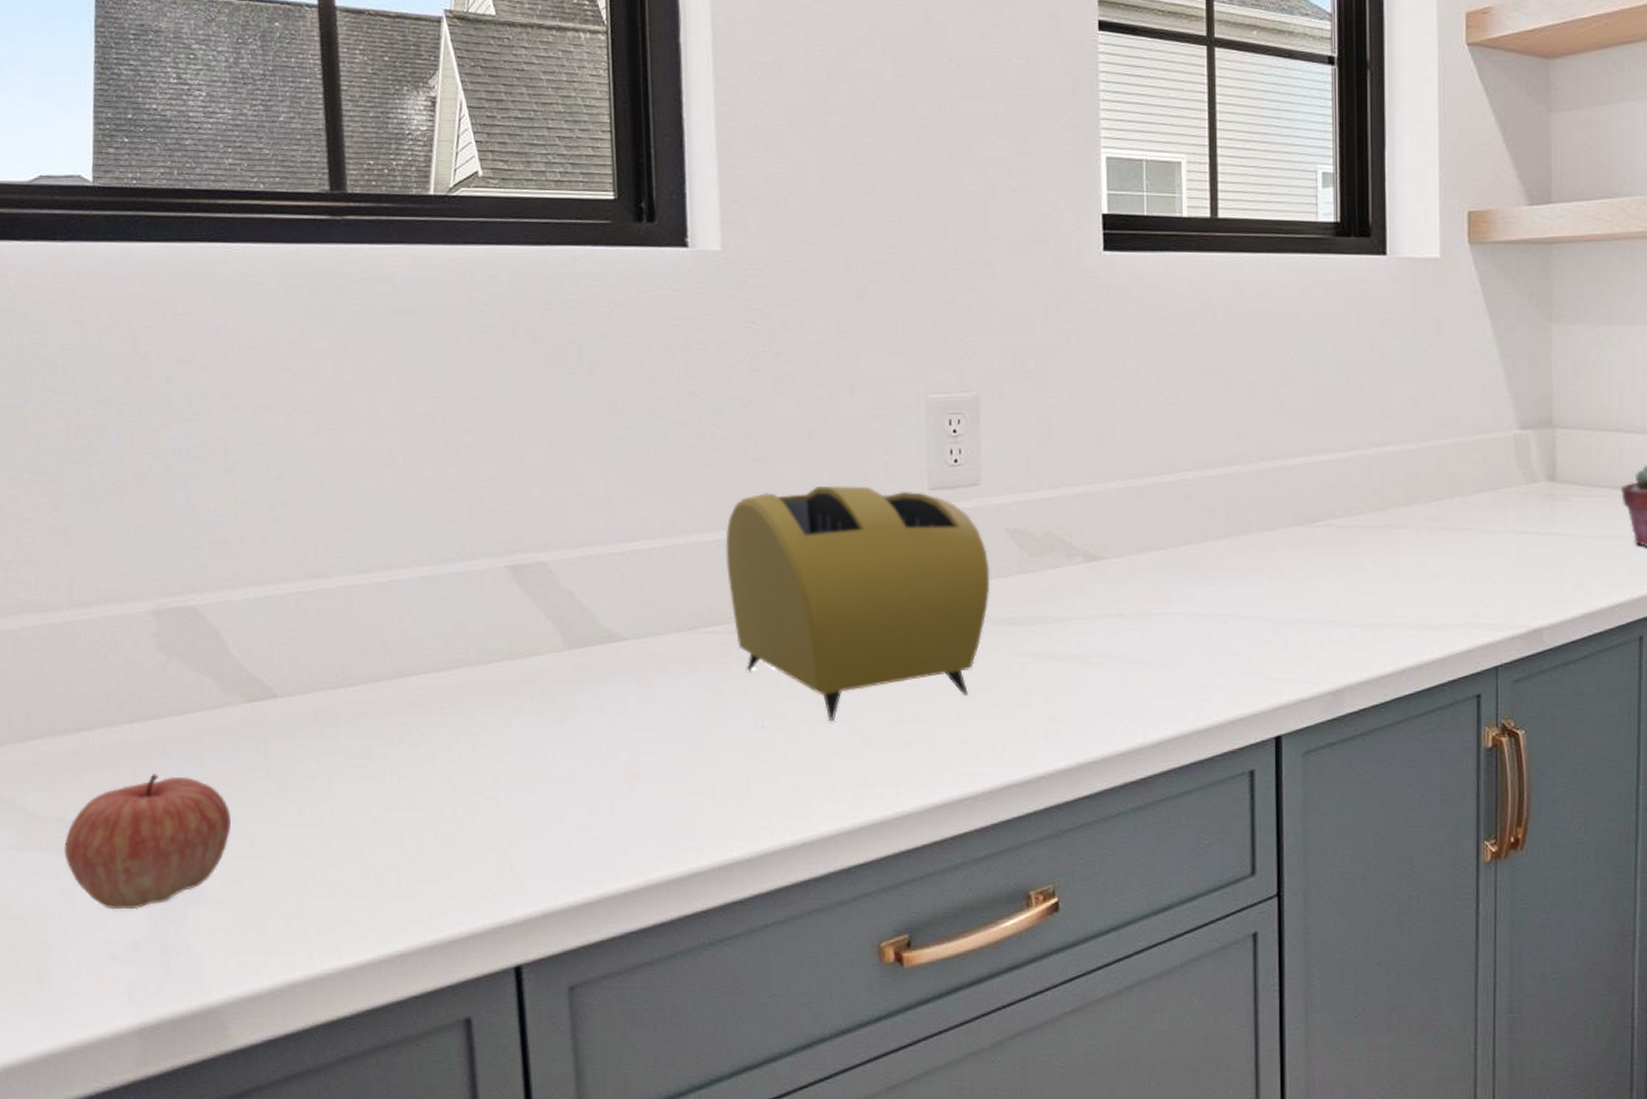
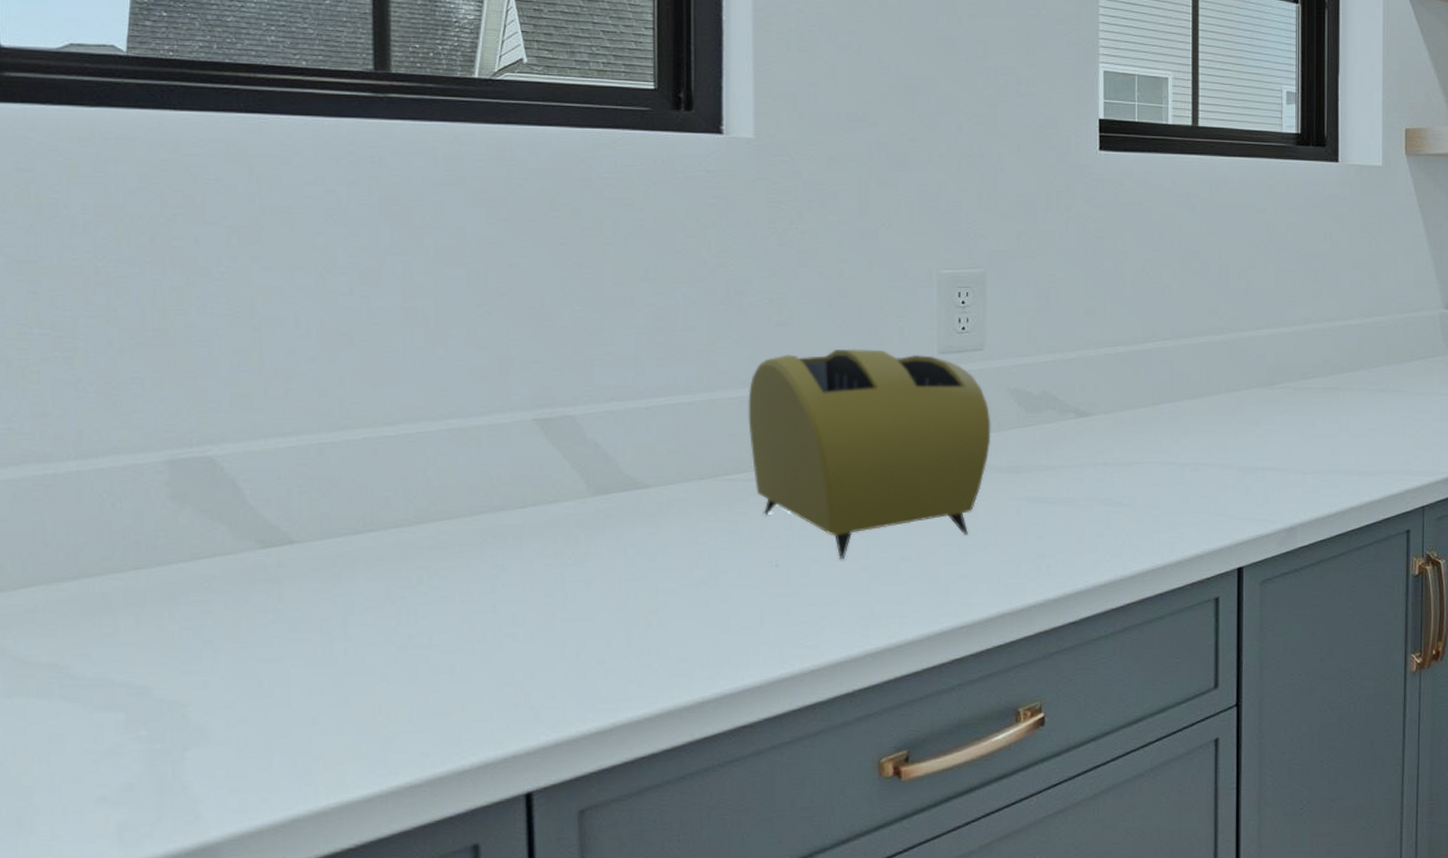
apple: present [63,774,232,910] -> none [55,618,239,753]

